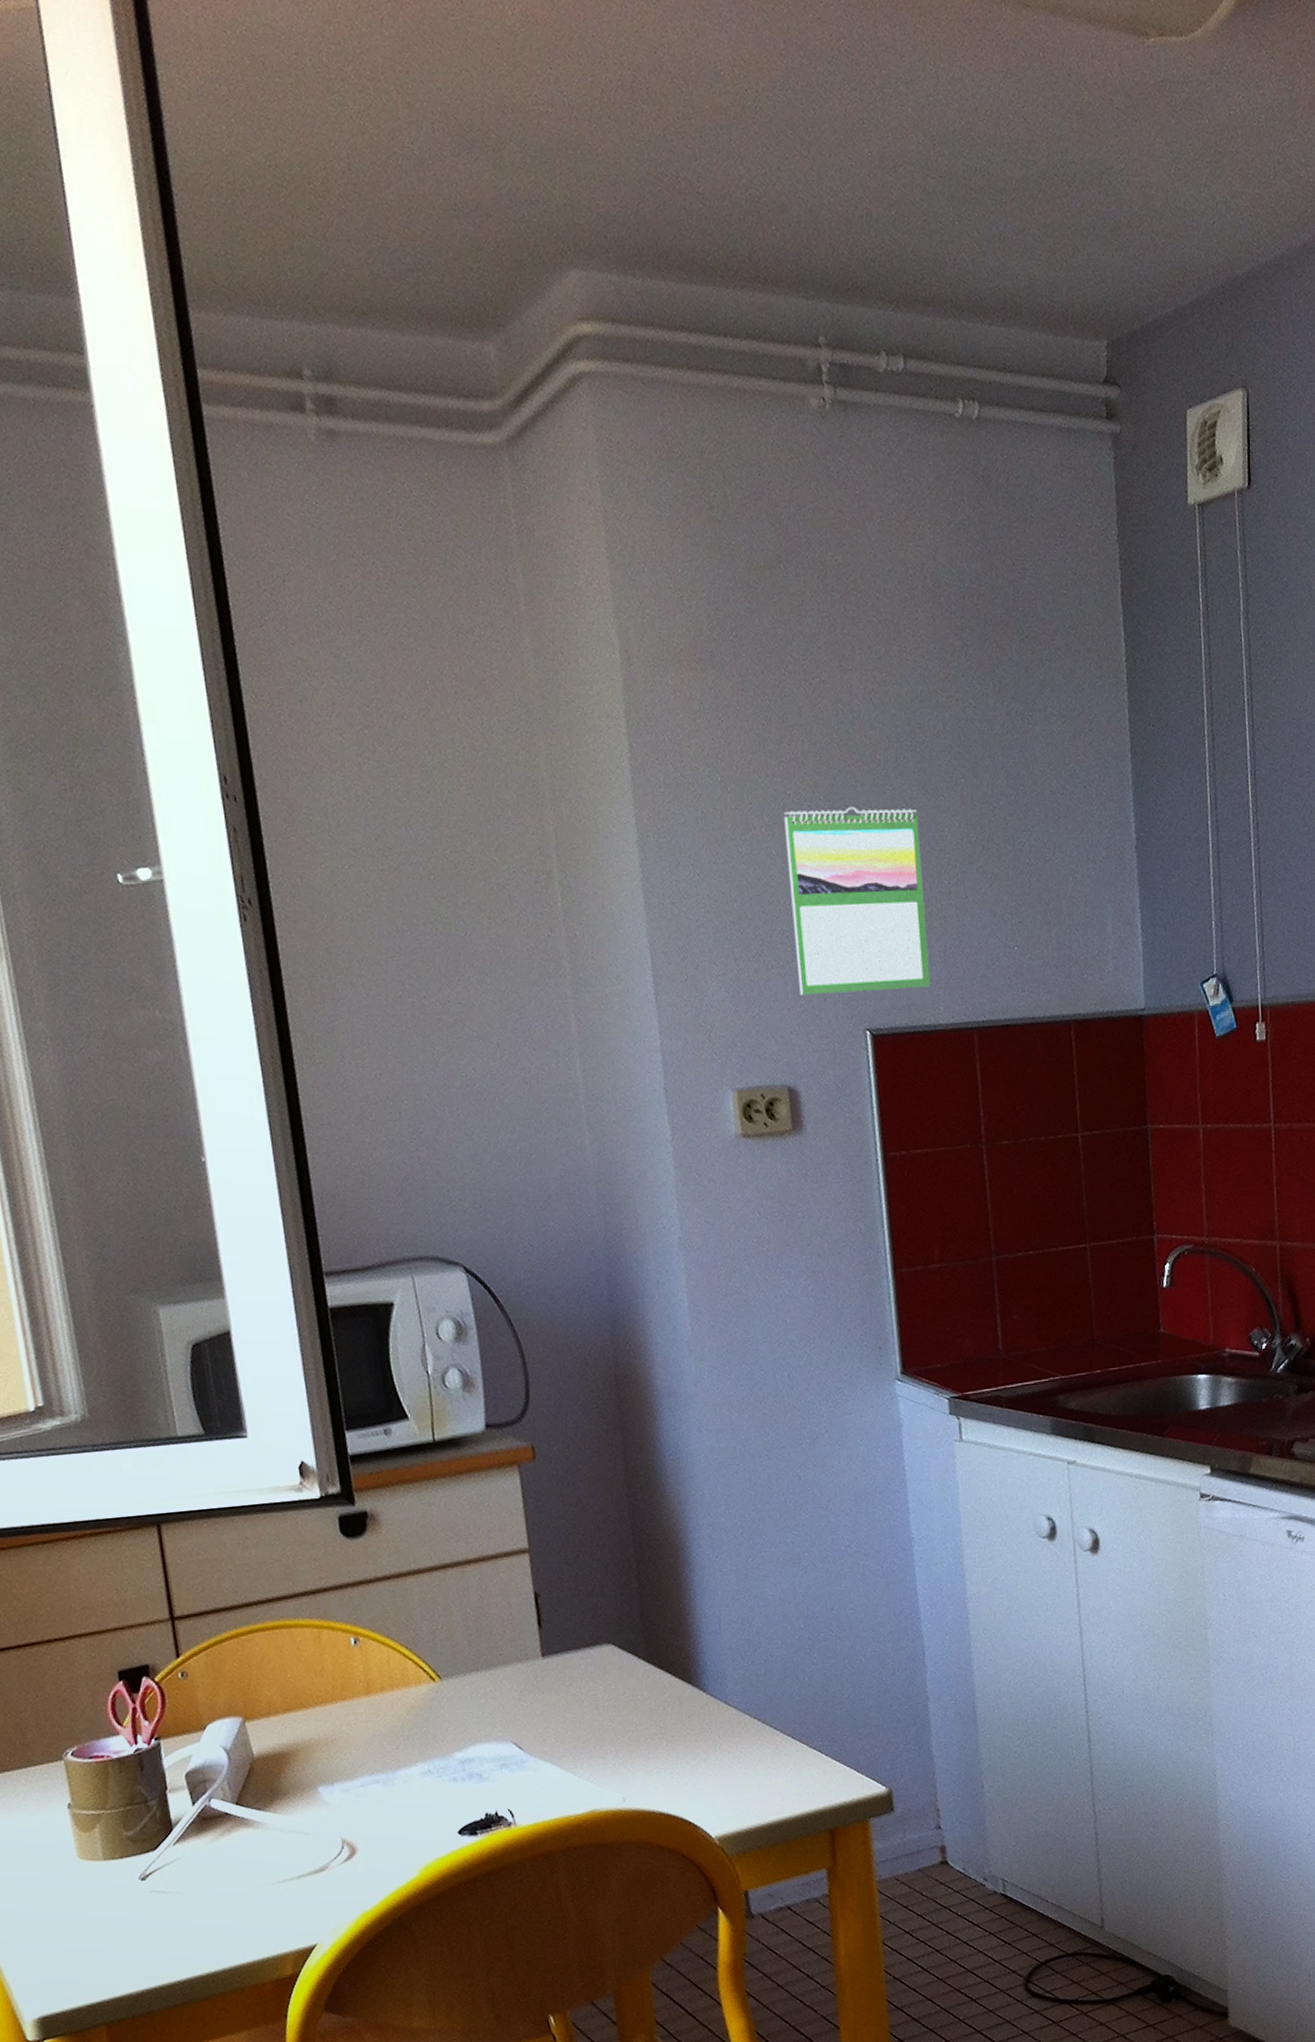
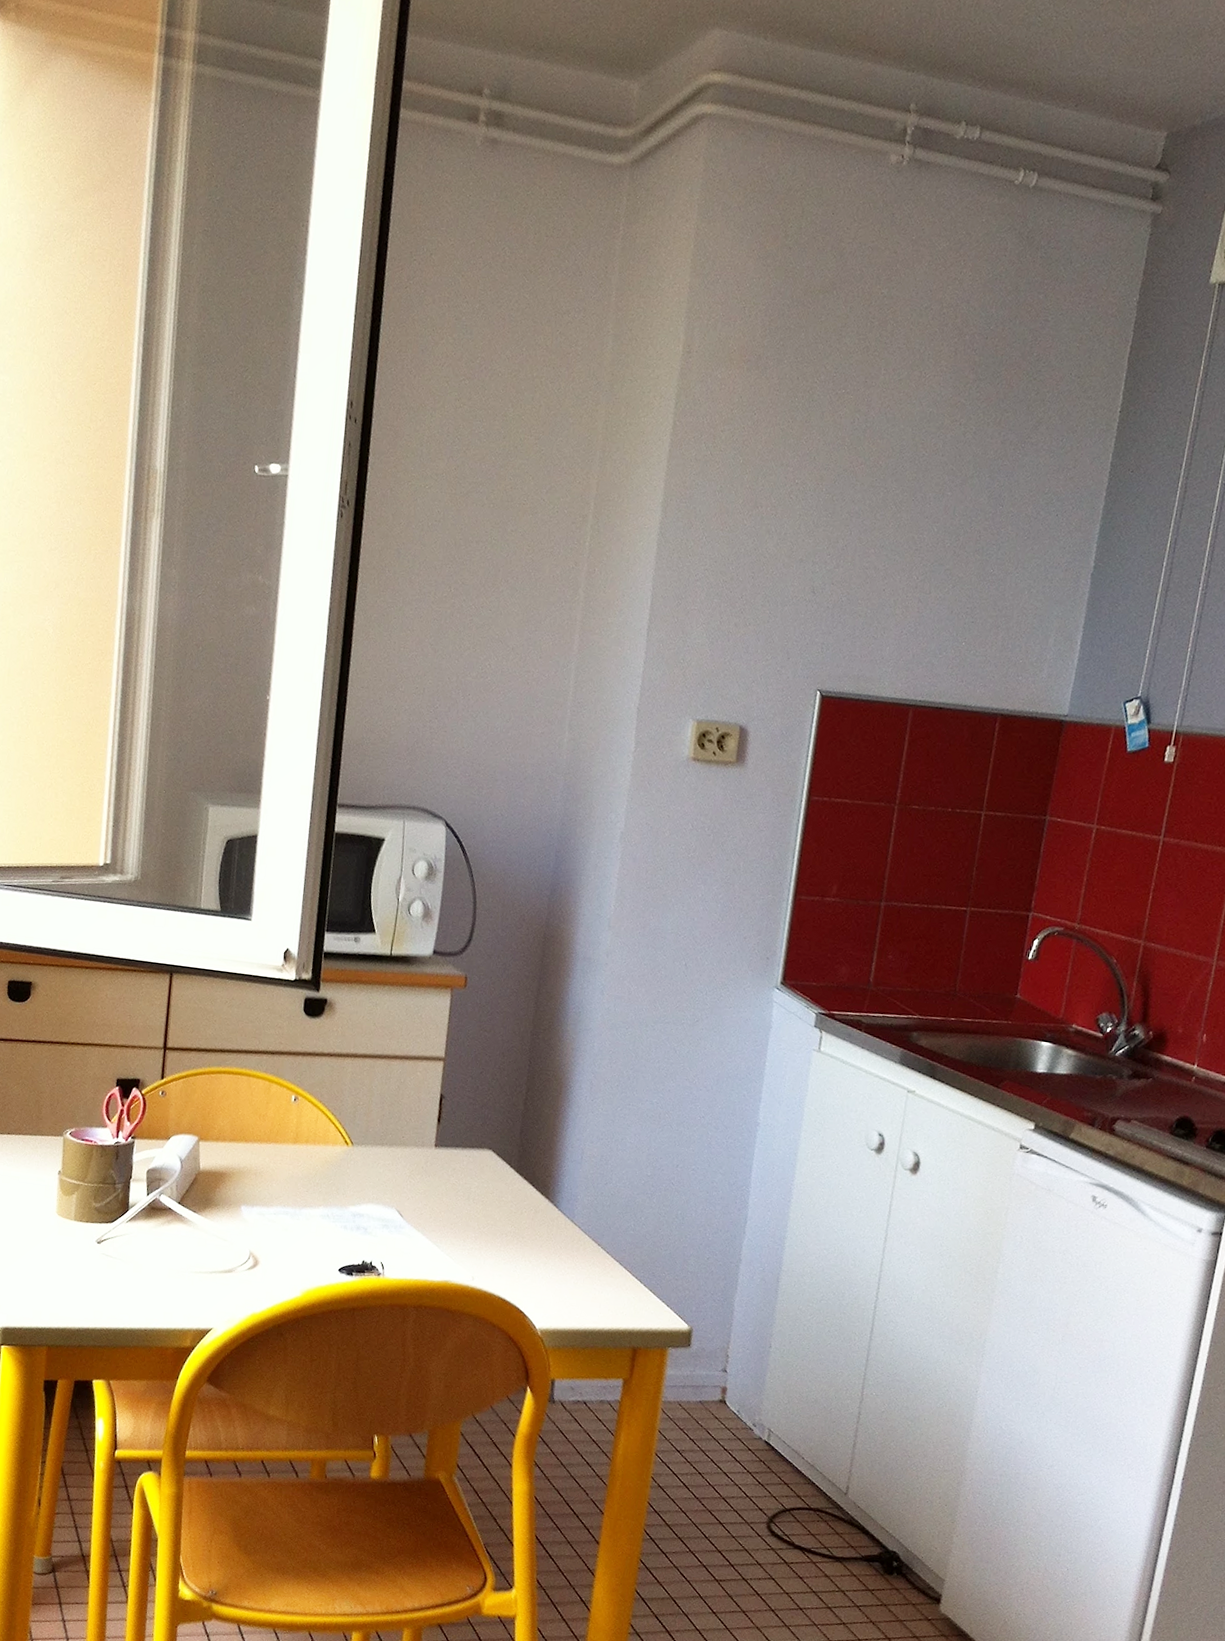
calendar: present [783,807,931,996] -> none [768,496,904,664]

